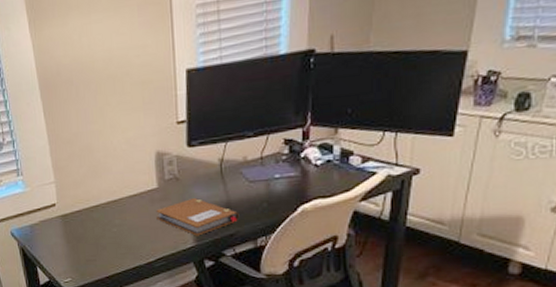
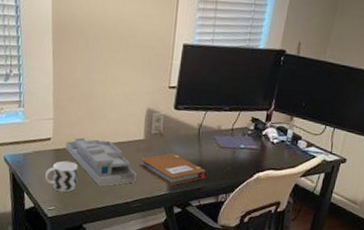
cup: none [56,226,91,261] -> present [45,161,78,193]
desk organizer: none [71,196,156,249] -> present [65,137,137,187]

